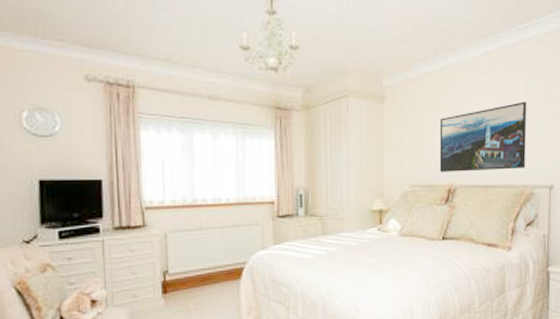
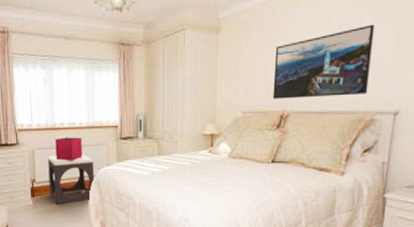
footstool: none [186,237,247,302] -> present [48,155,95,205]
storage bin: none [195,216,231,245] -> present [55,137,82,161]

